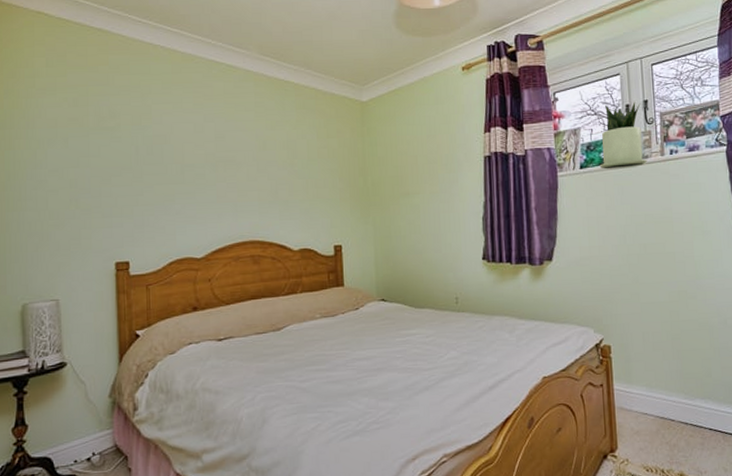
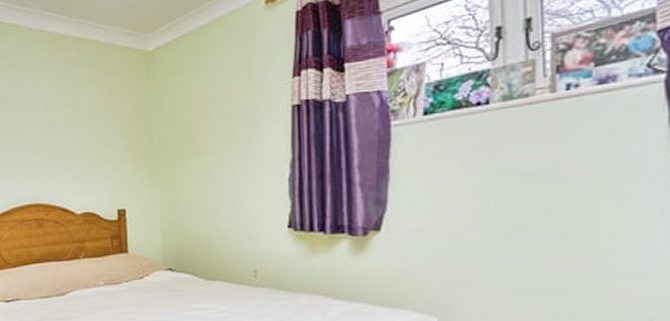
planter: present [599,101,648,170] -> none [452,20,529,115]

